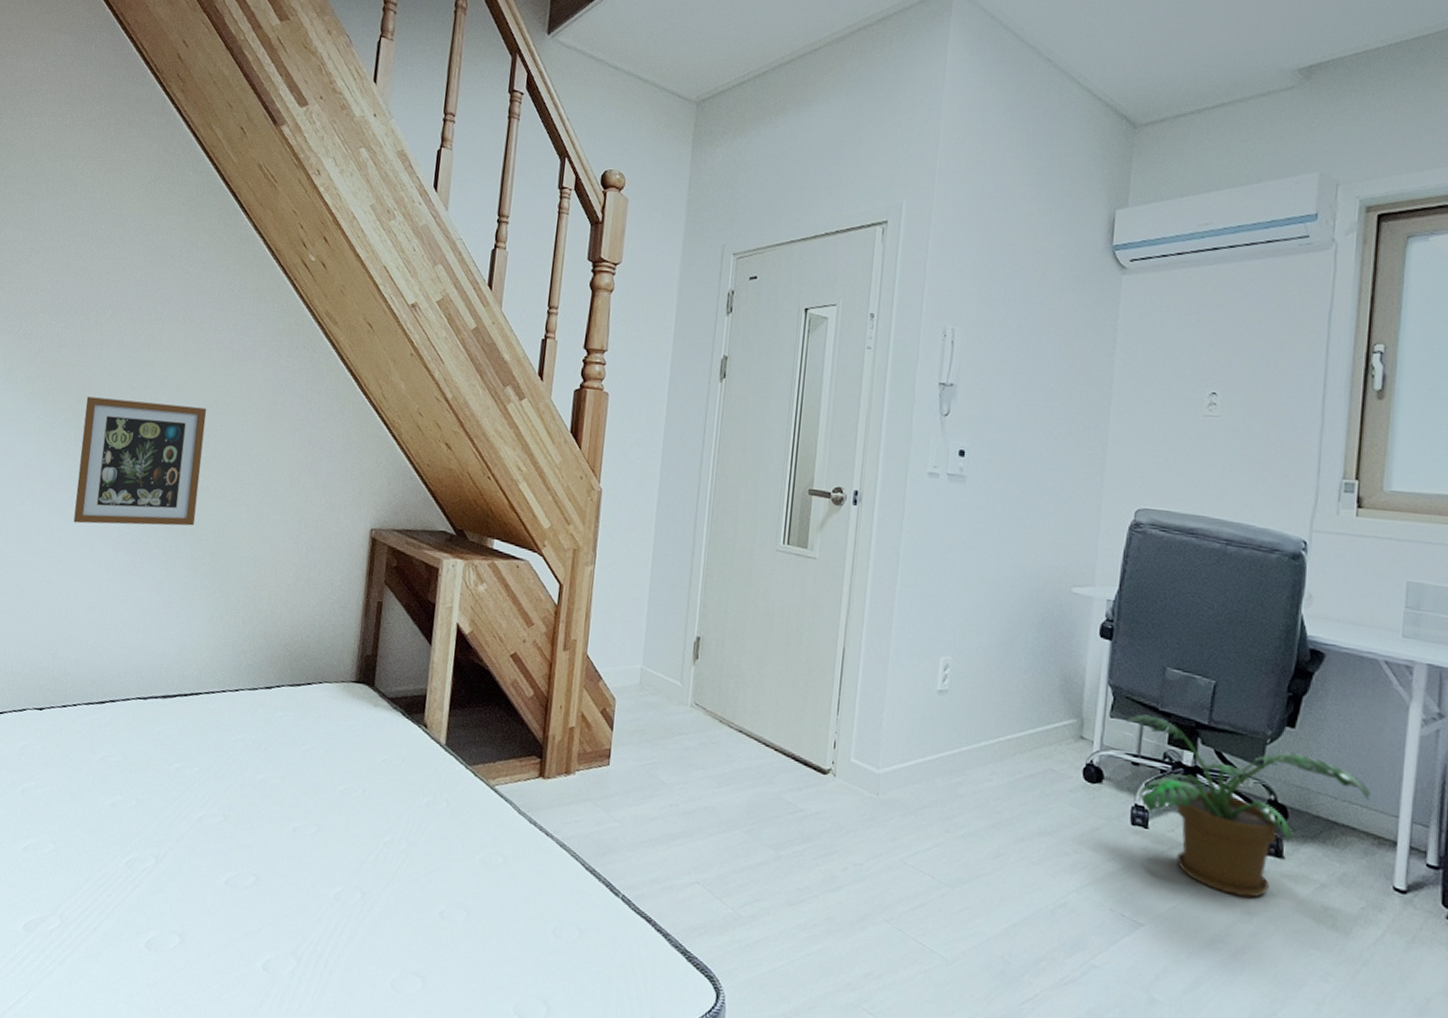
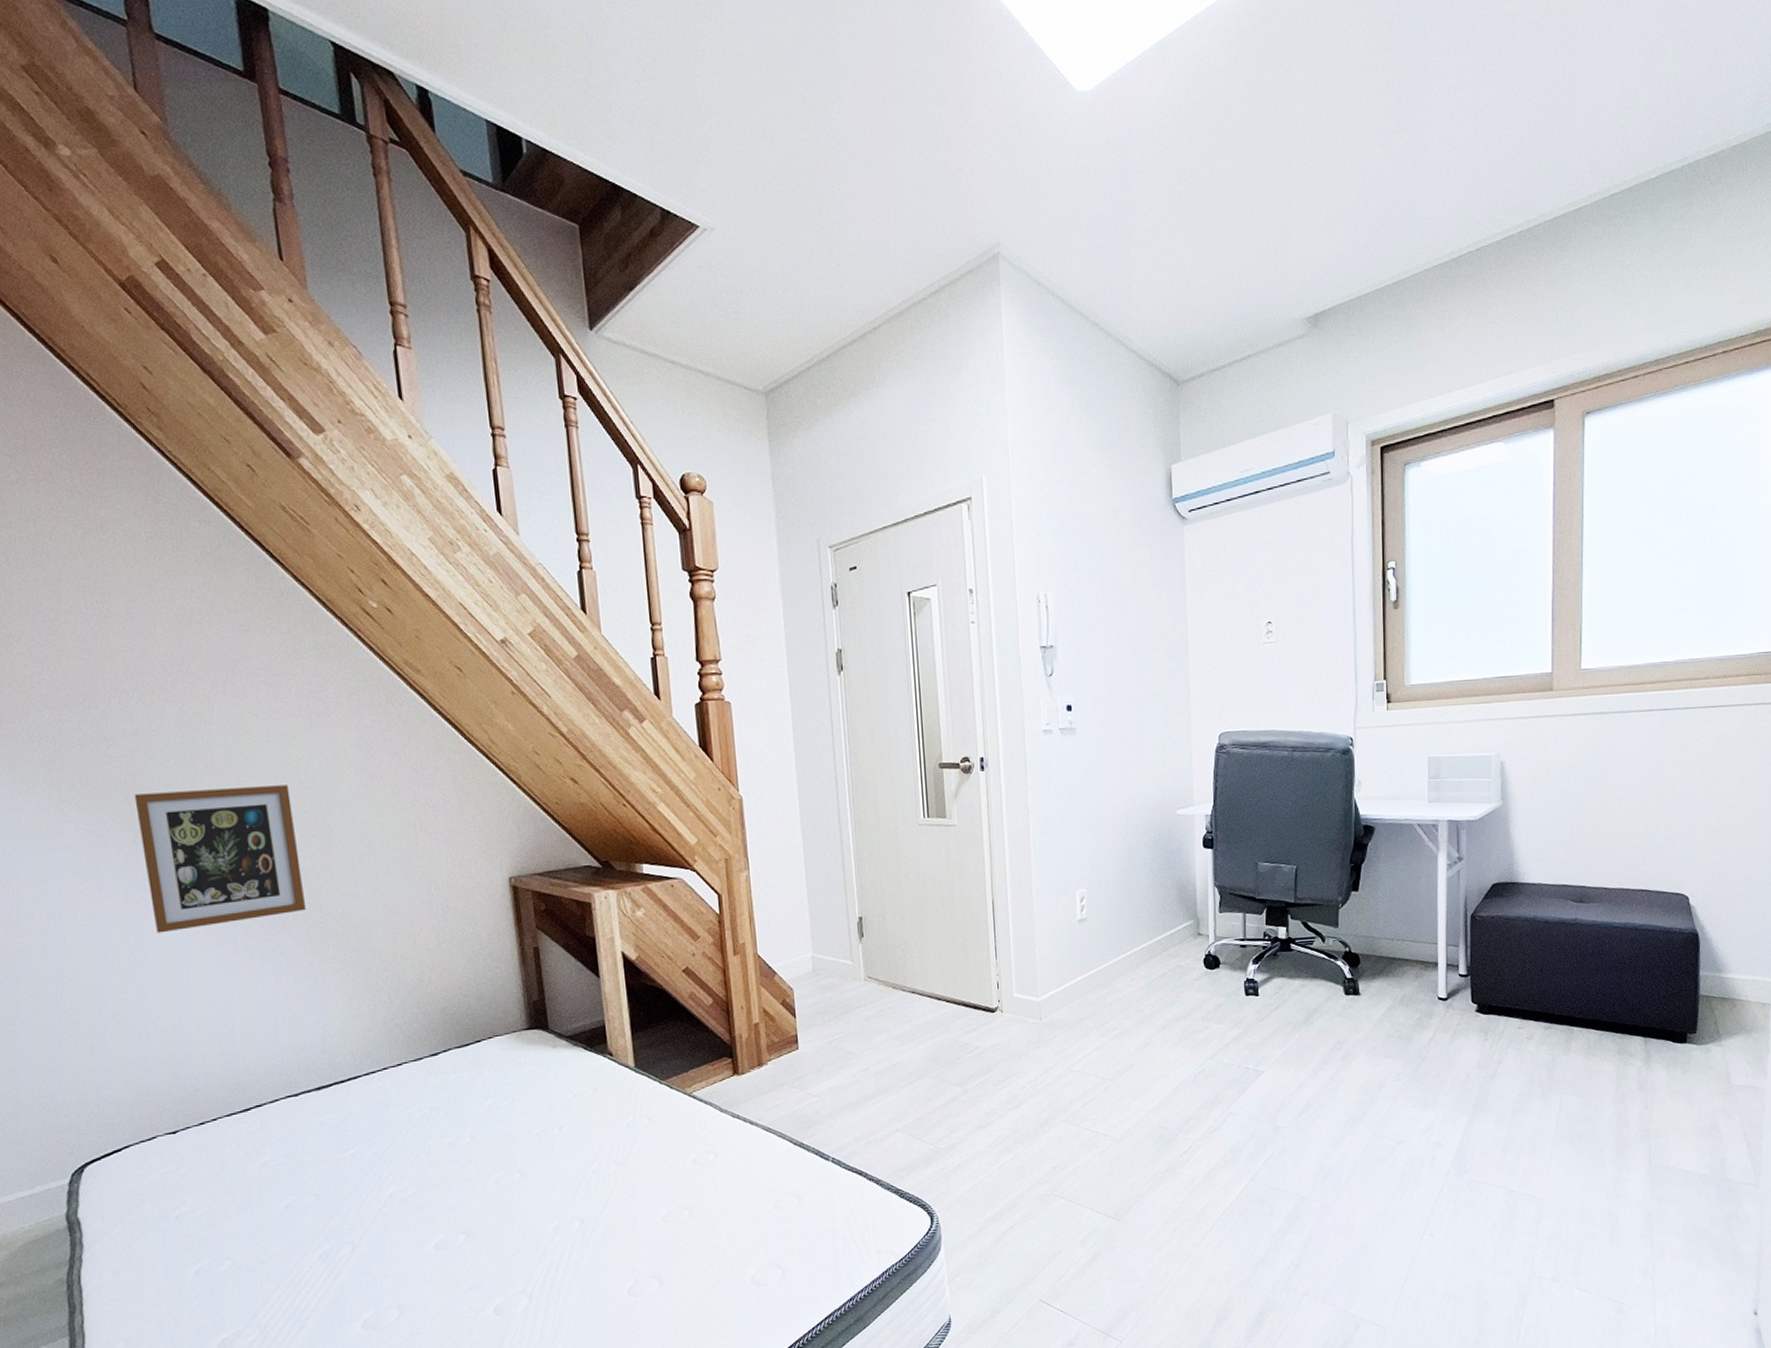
potted plant: present [1126,714,1372,898] -> none [1232,904,1418,1032]

